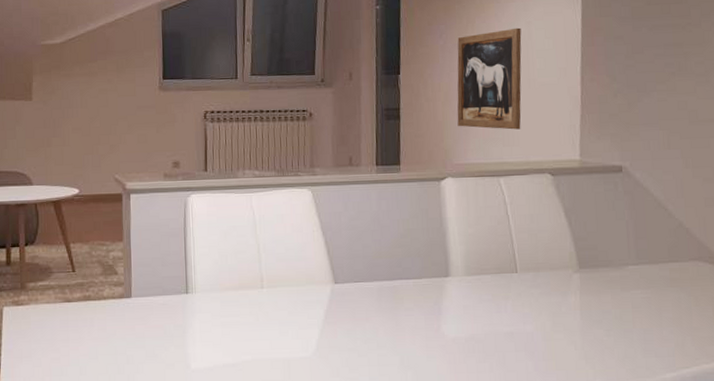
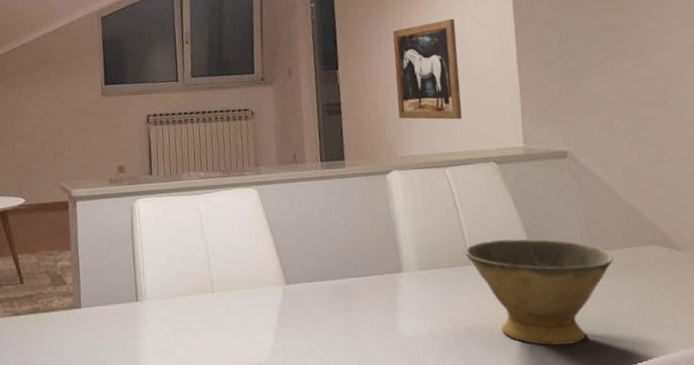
bowl: none [512,249,658,353] -> present [464,238,614,346]

